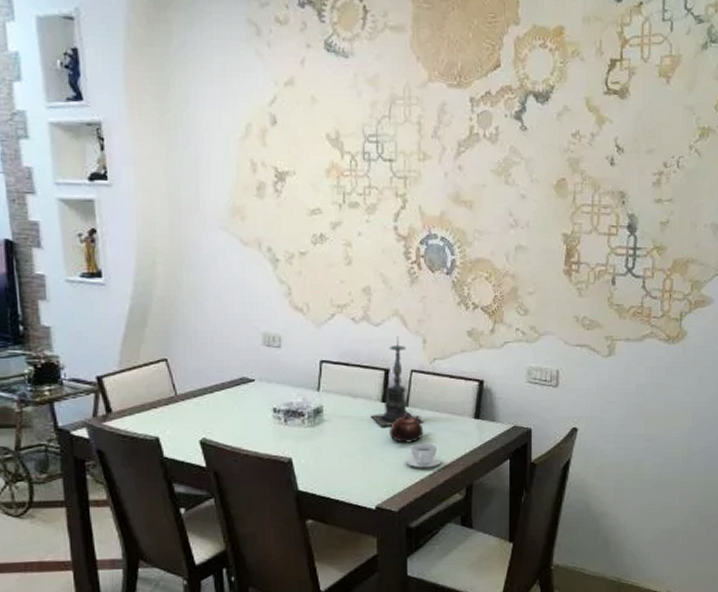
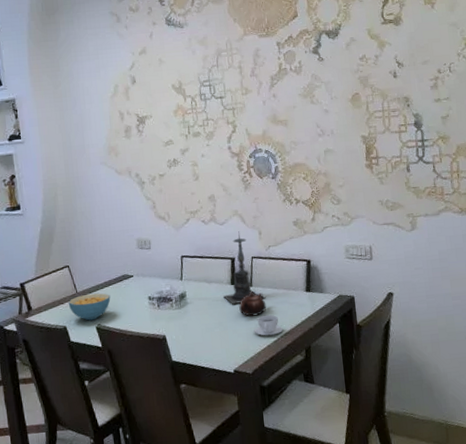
cereal bowl: none [163,398,222,432] -> present [68,293,111,321]

